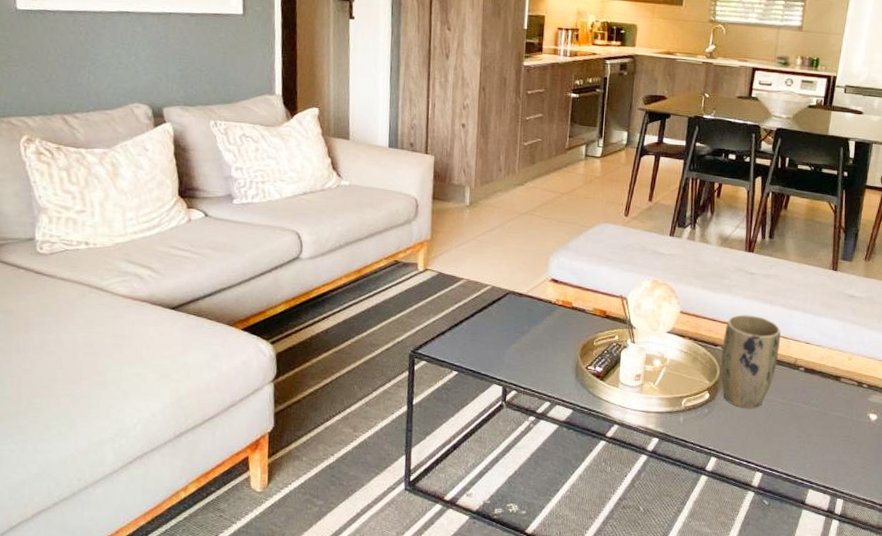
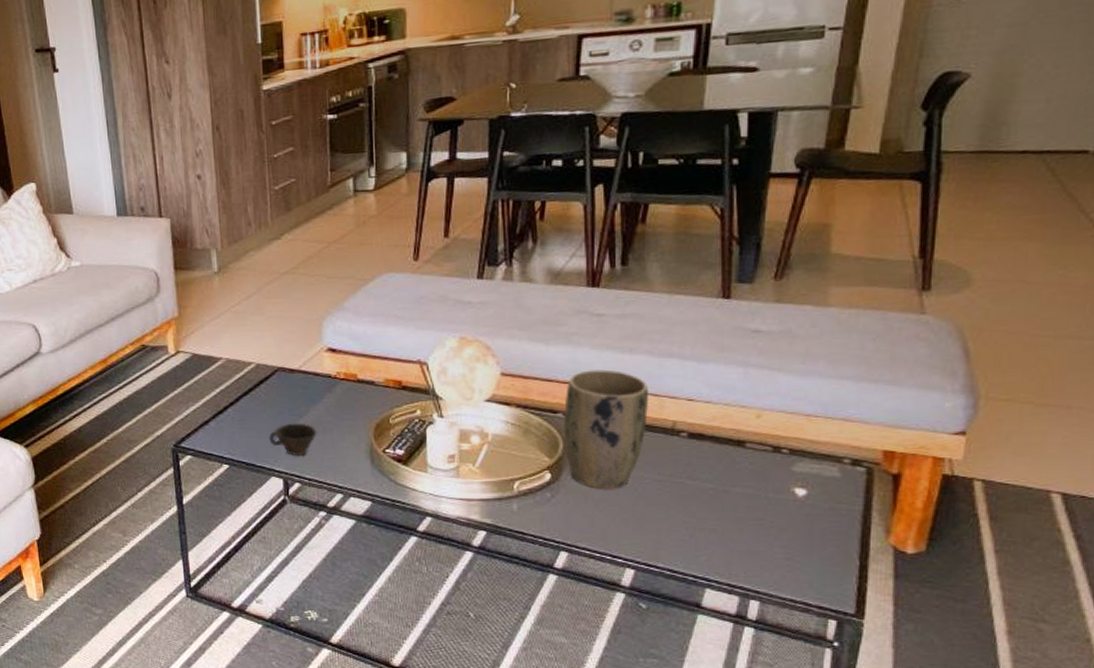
cup: none [495,339,535,368] -> present [269,422,317,457]

